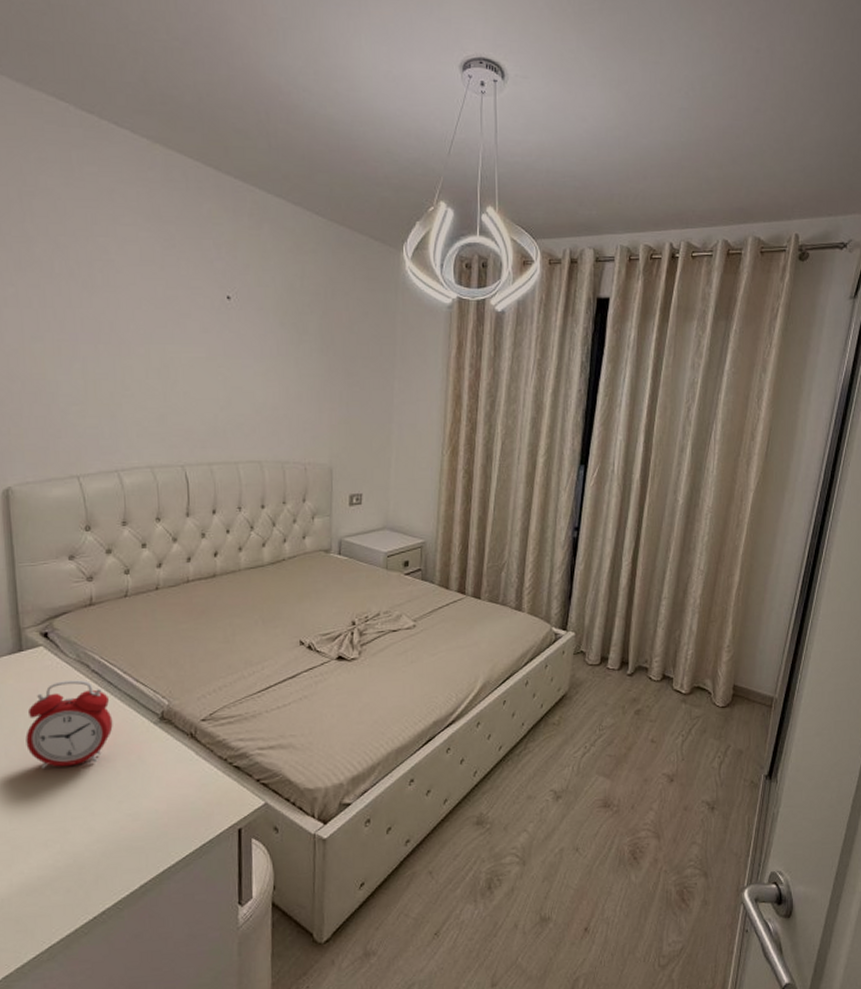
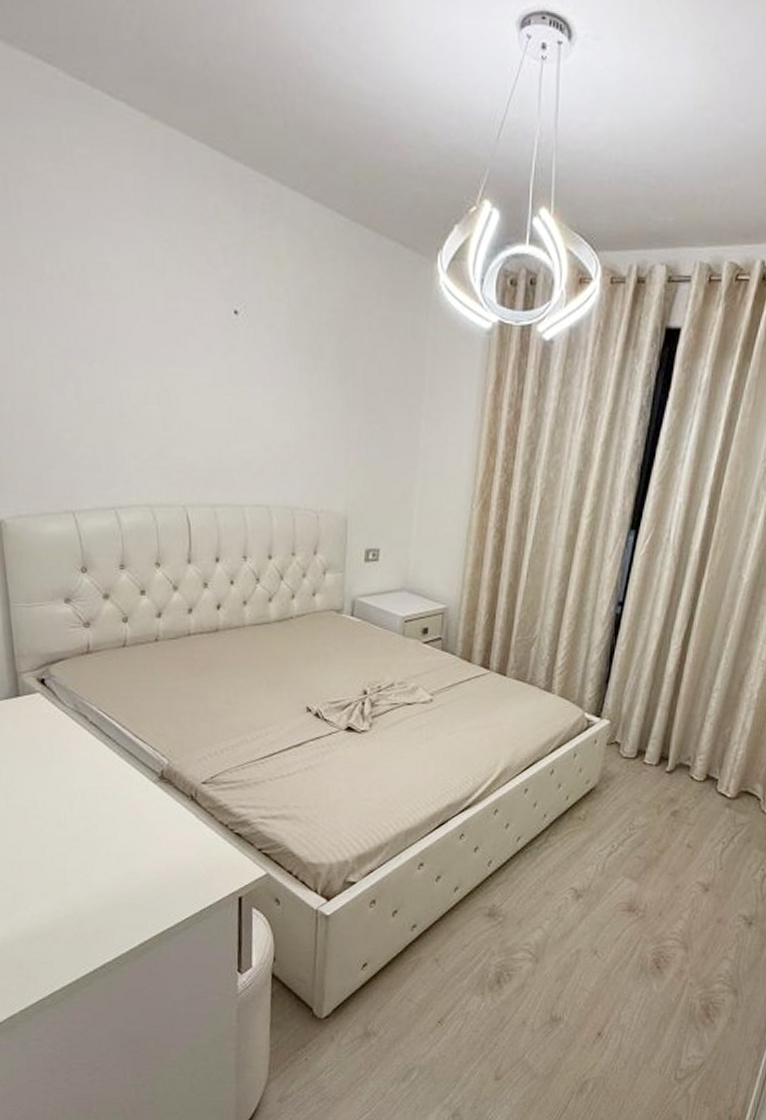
alarm clock: present [25,680,113,770] -> none [24,731,112,820]

